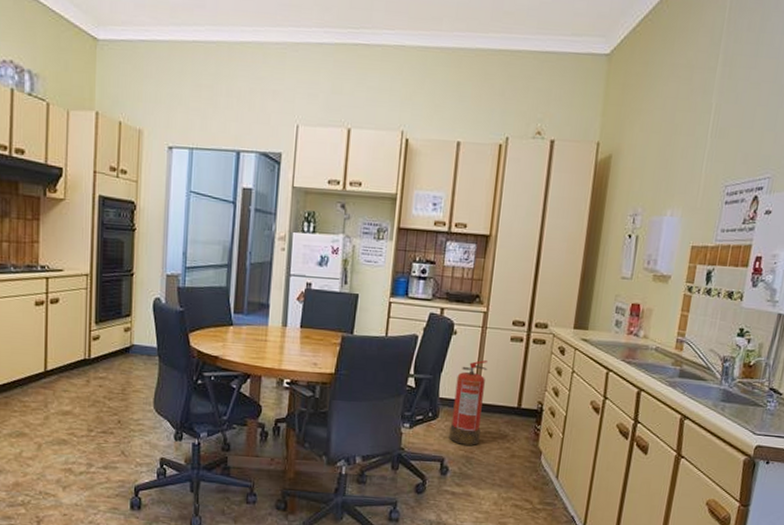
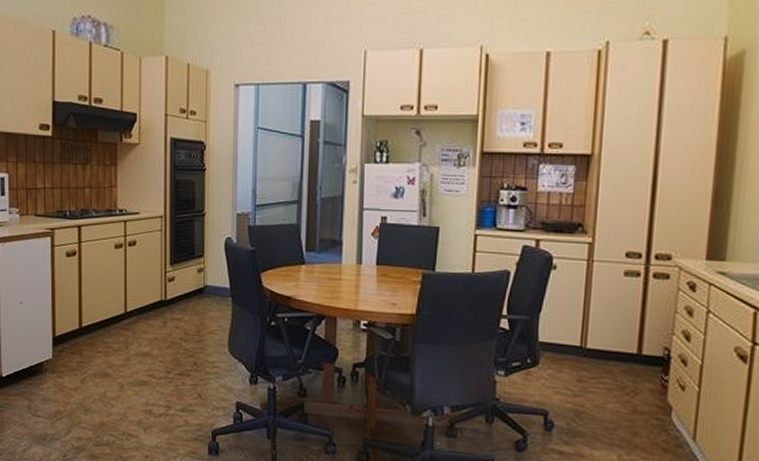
fire extinguisher: present [449,360,488,445] -> none [553,299,597,398]

